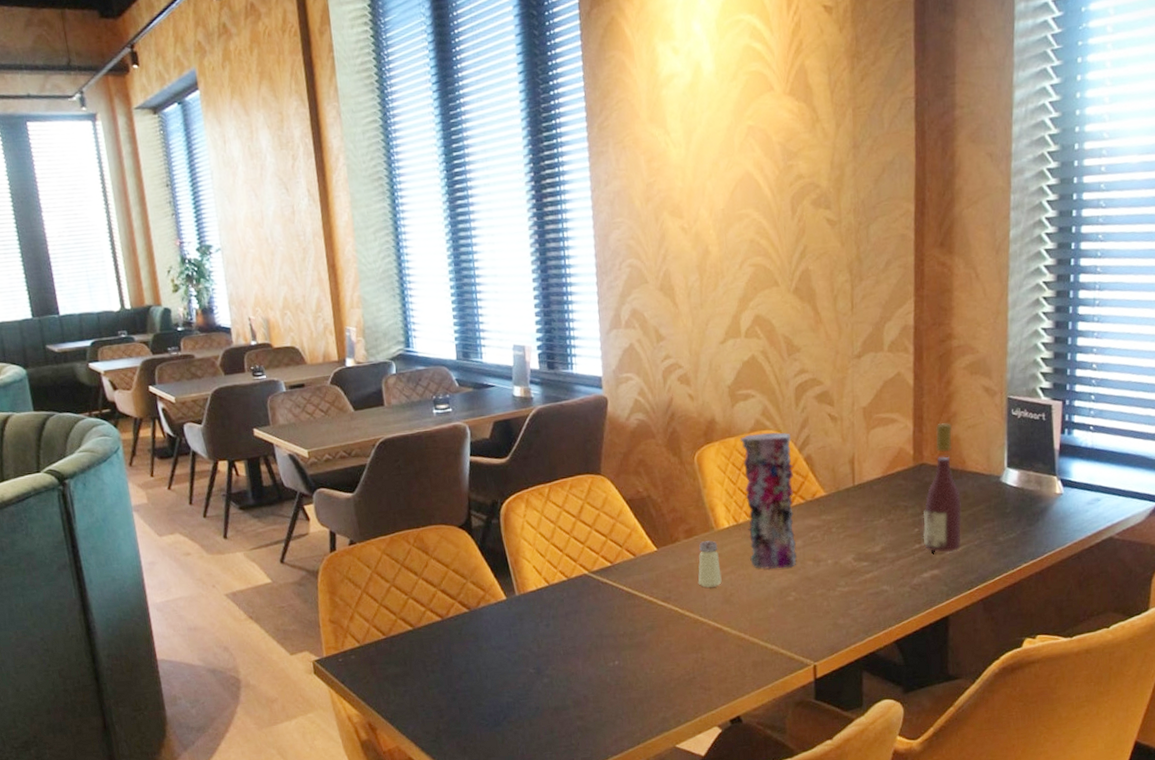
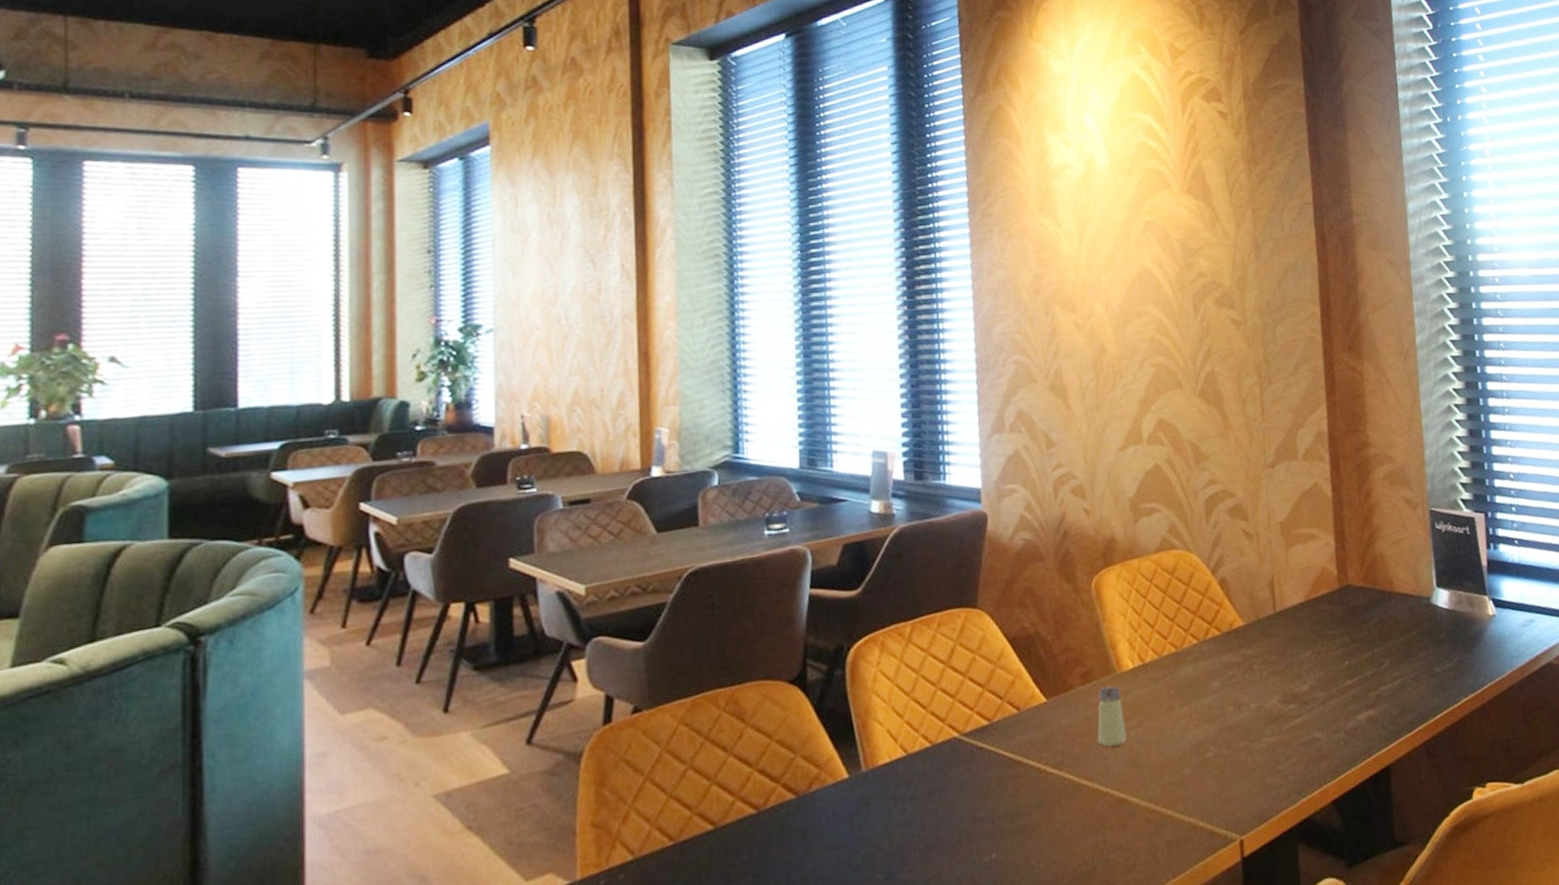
vase: present [740,432,798,570] -> none [1144,552,1215,720]
wine bottle: present [923,422,962,552] -> none [1353,538,1396,689]

